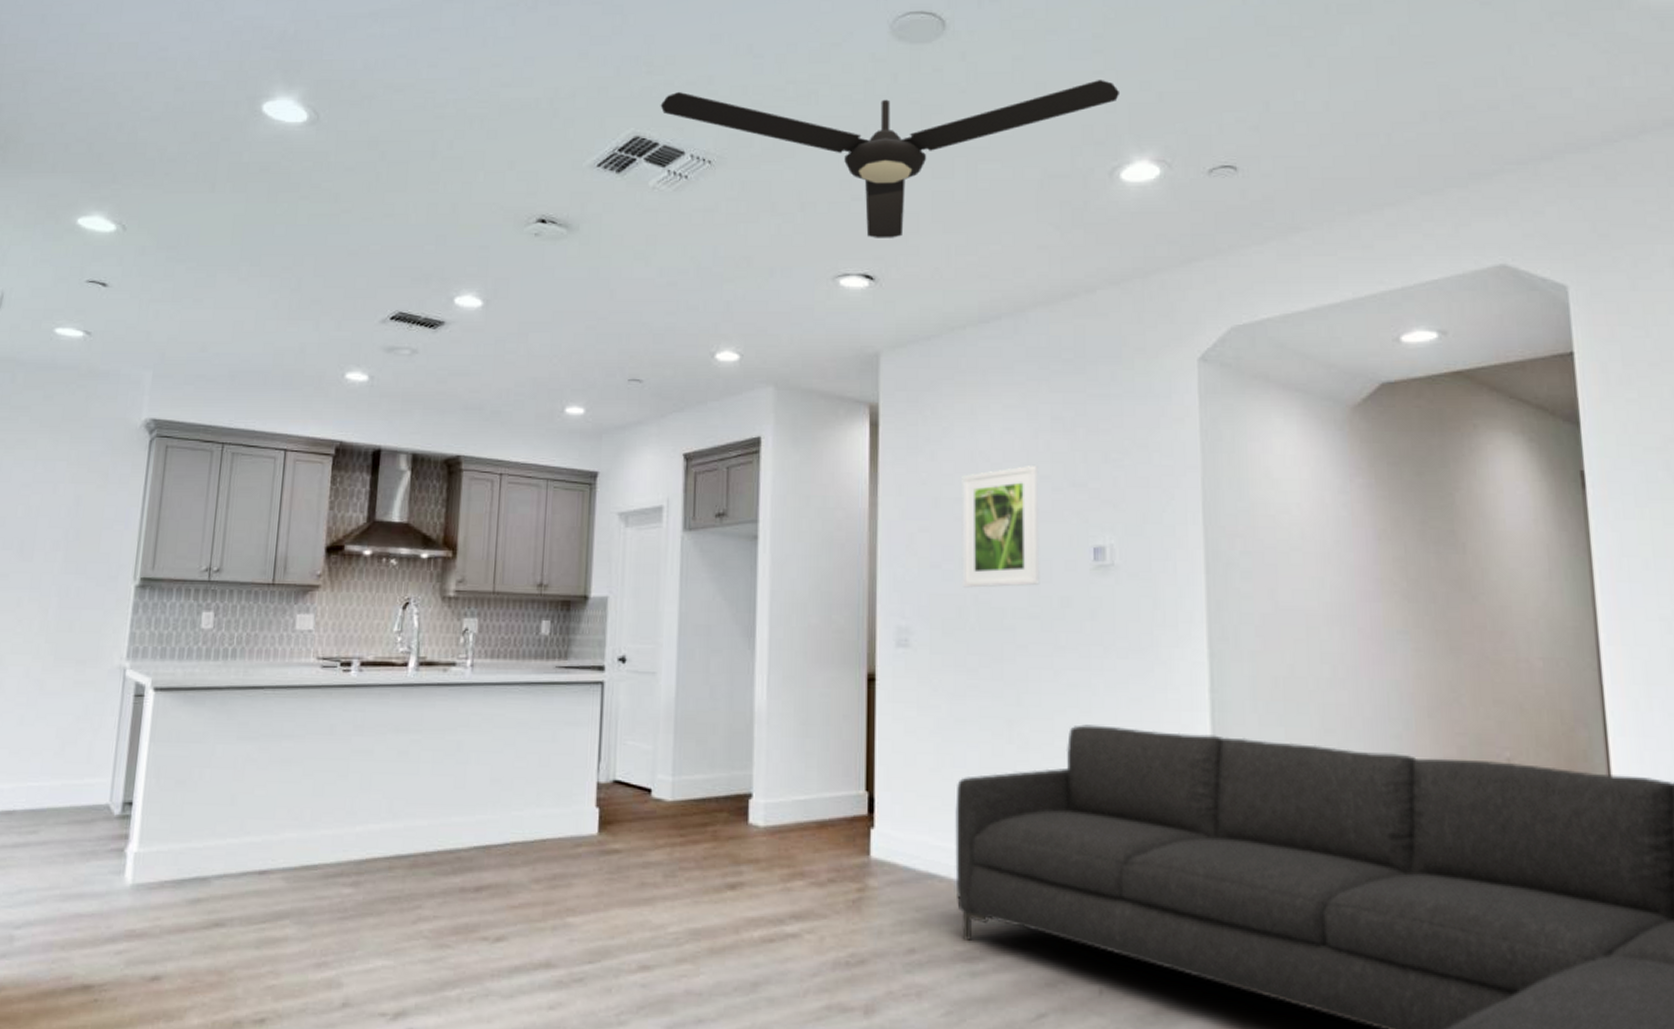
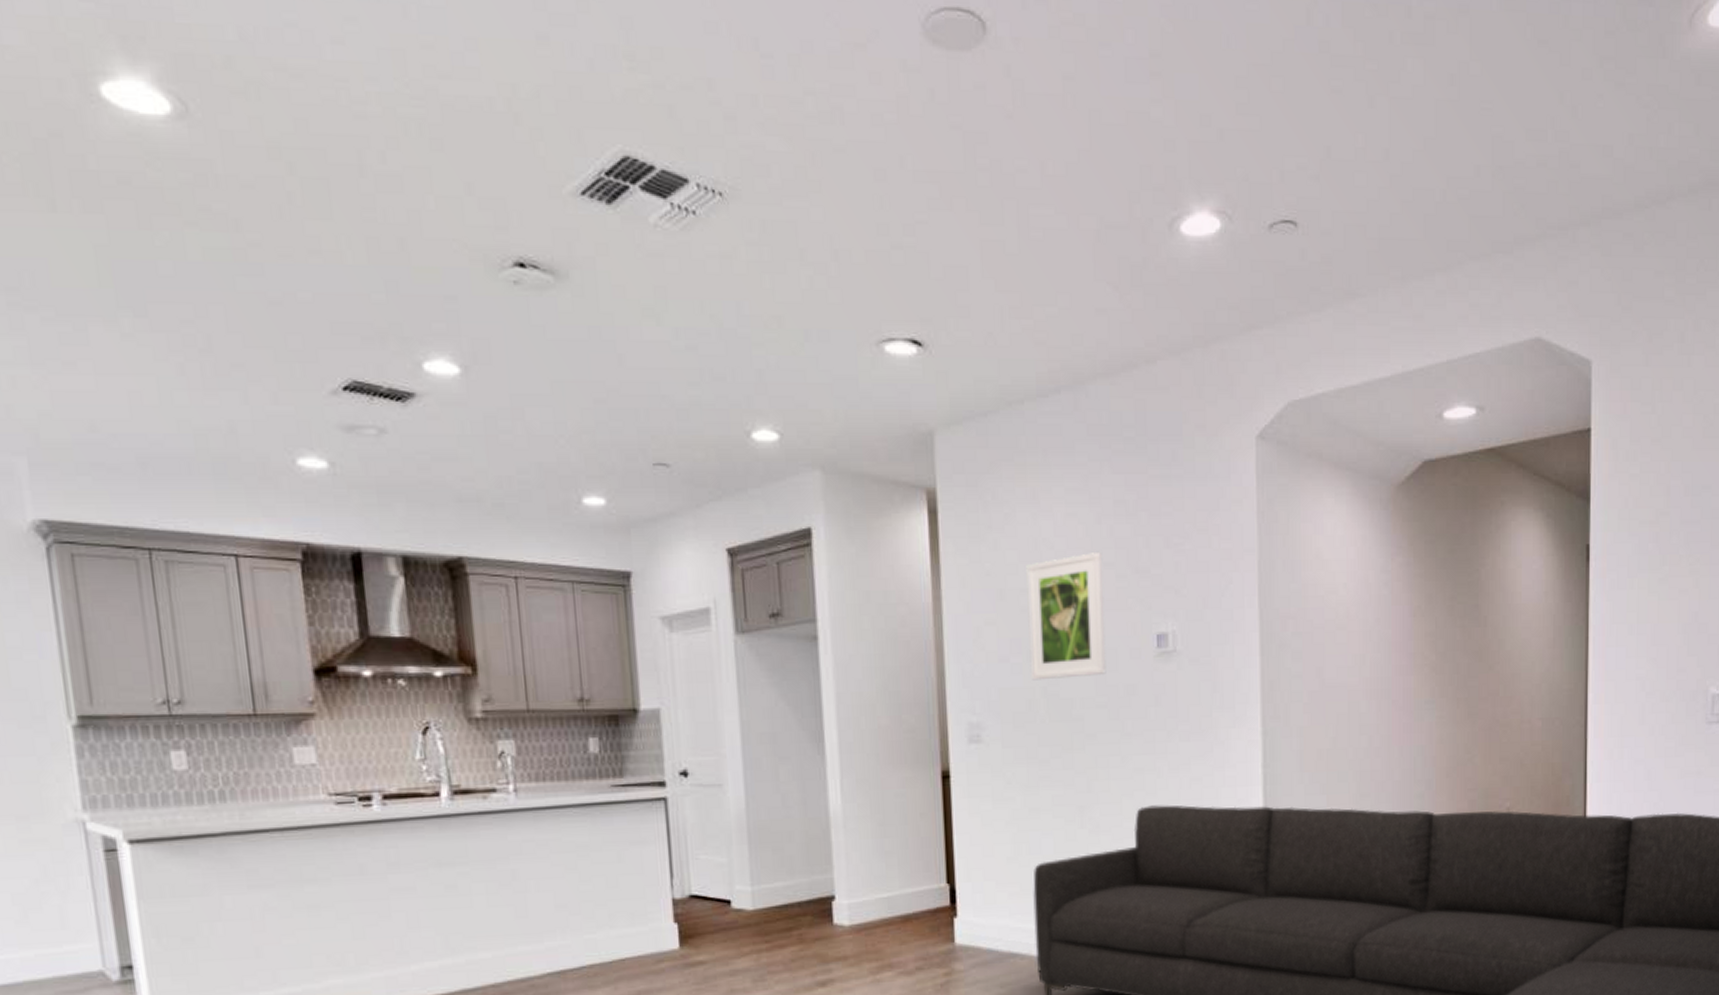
ceiling fan: present [660,80,1121,238] -> none [651,97,1180,297]

